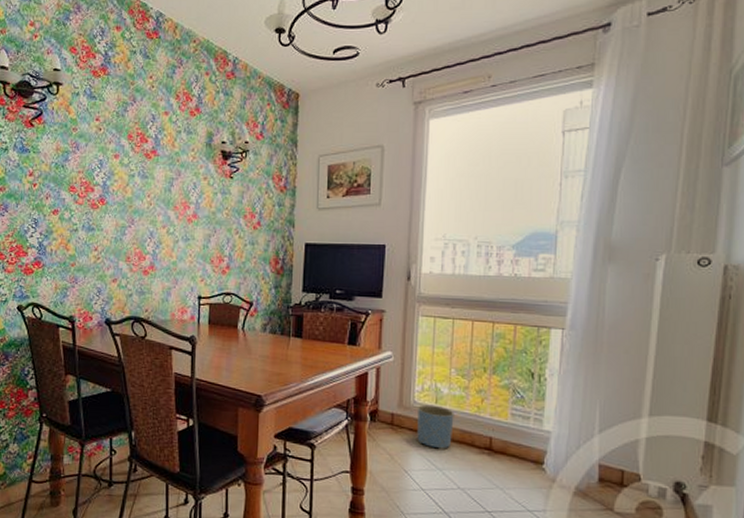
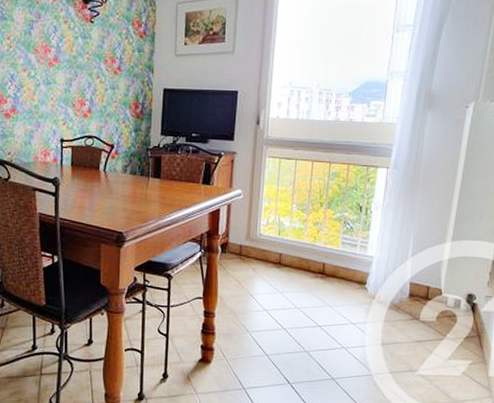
planter: present [417,404,454,450] -> none [261,236,294,276]

